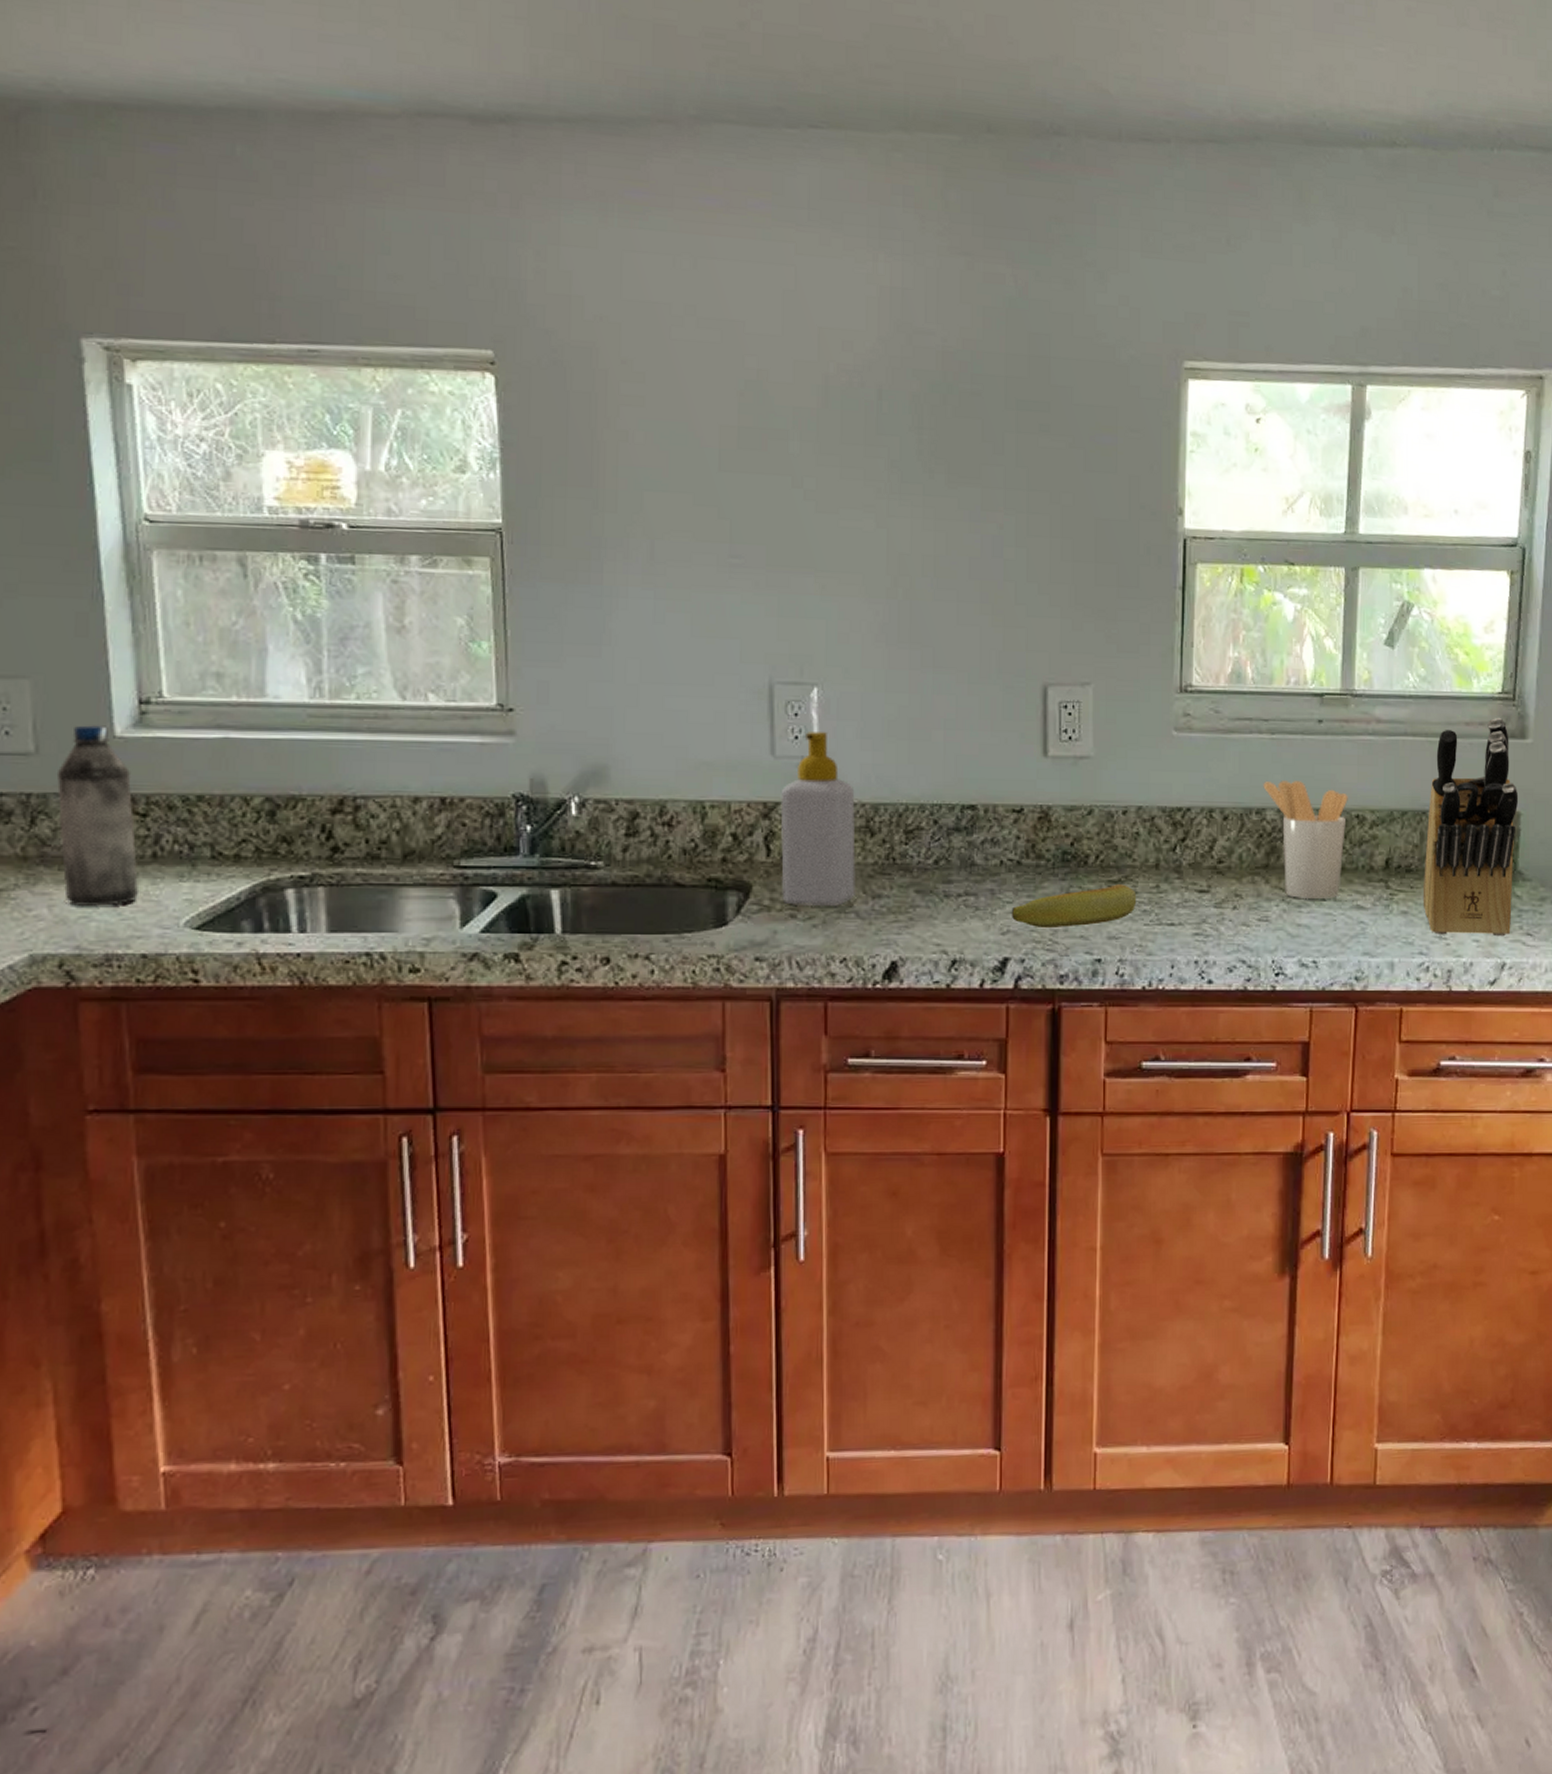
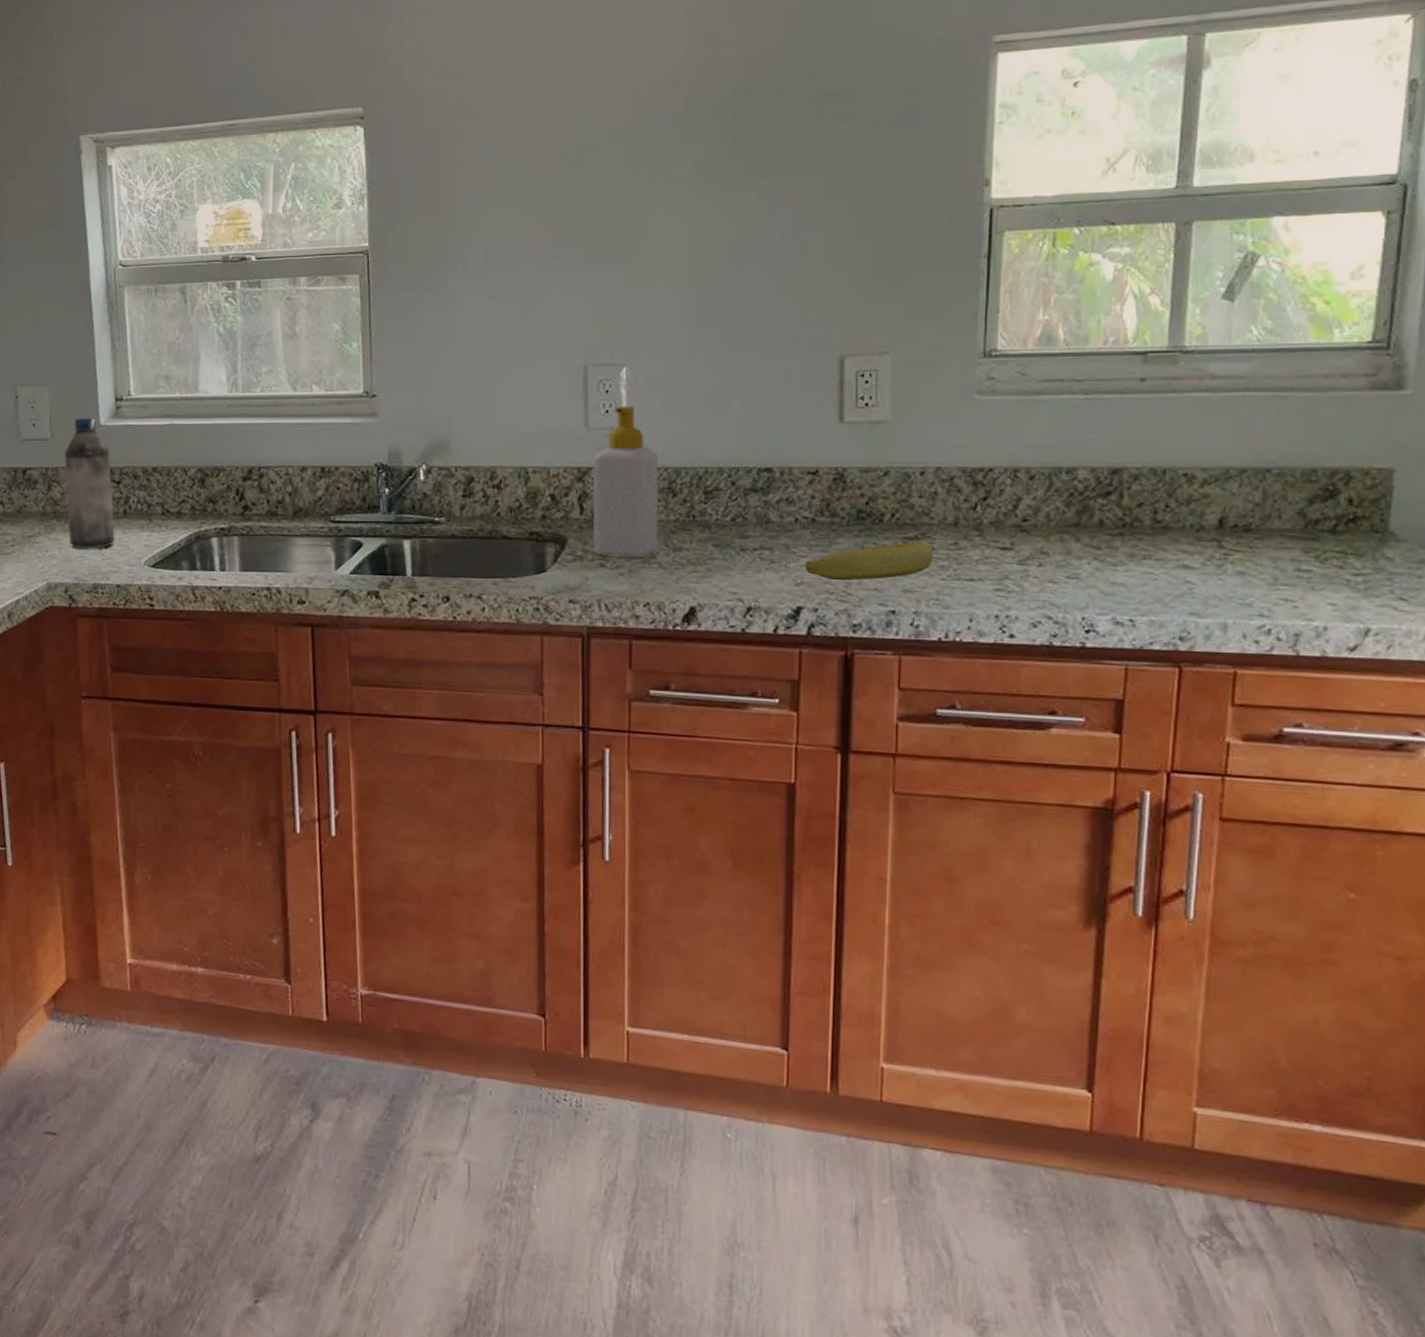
utensil holder: present [1263,781,1348,900] -> none [1075,440,1175,558]
knife block: present [1422,717,1519,937] -> none [1264,367,1392,601]

